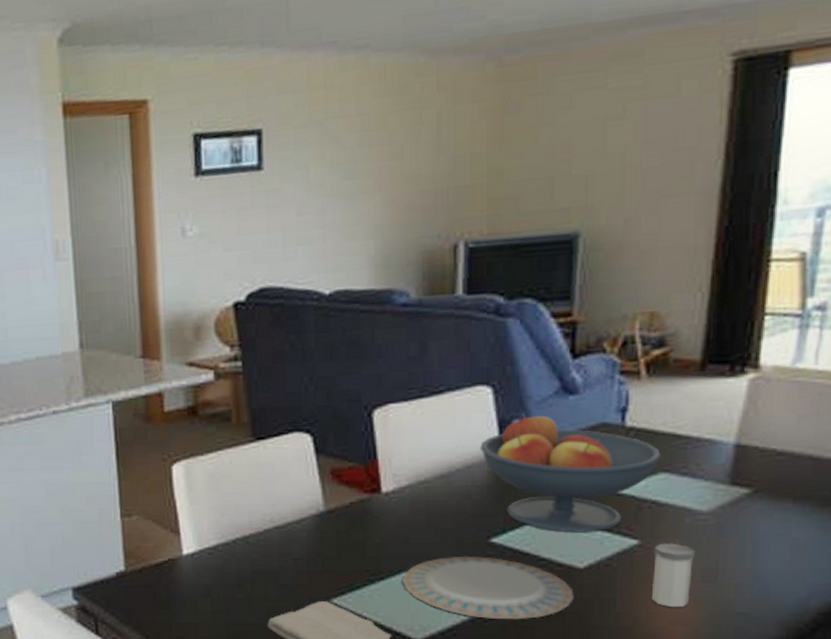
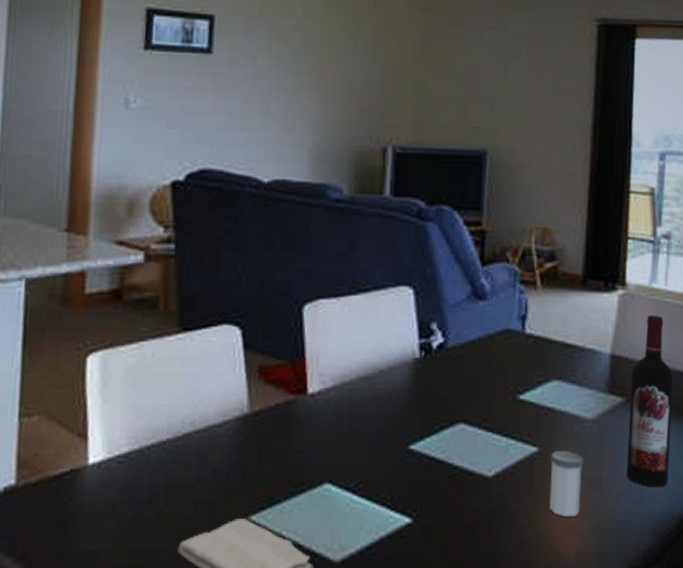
plate: present [402,555,574,620] -> none [323,464,483,535]
fruit bowl: present [480,413,661,533] -> none [401,316,554,439]
wine bottle: none [749,398,819,581] -> present [626,315,673,488]

